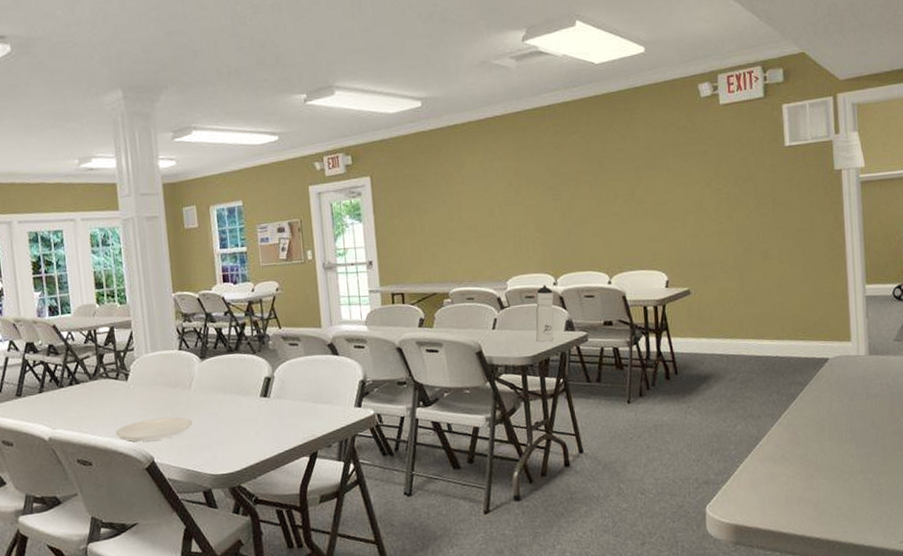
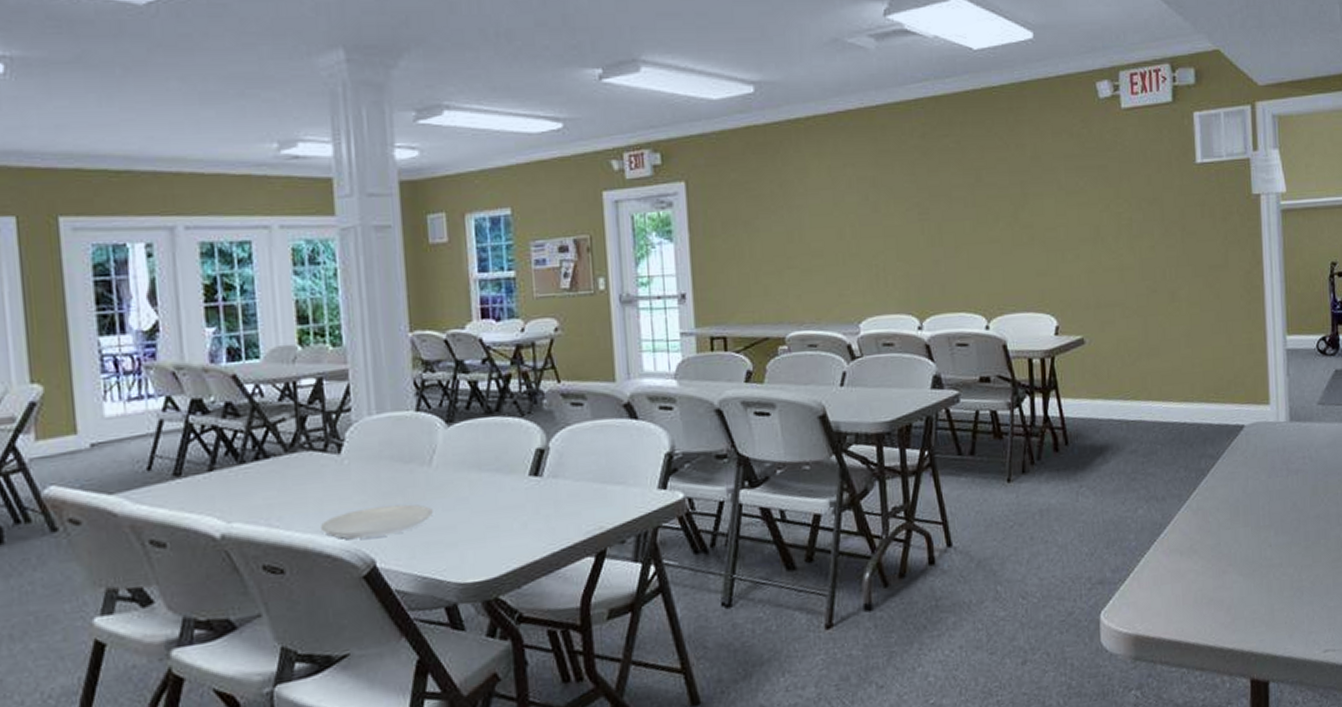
water bottle: present [535,285,554,343] -> none [895,329,918,404]

